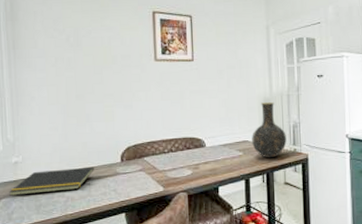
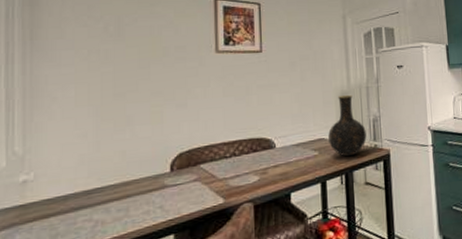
notepad: present [9,166,94,196] -> none [12,179,135,226]

